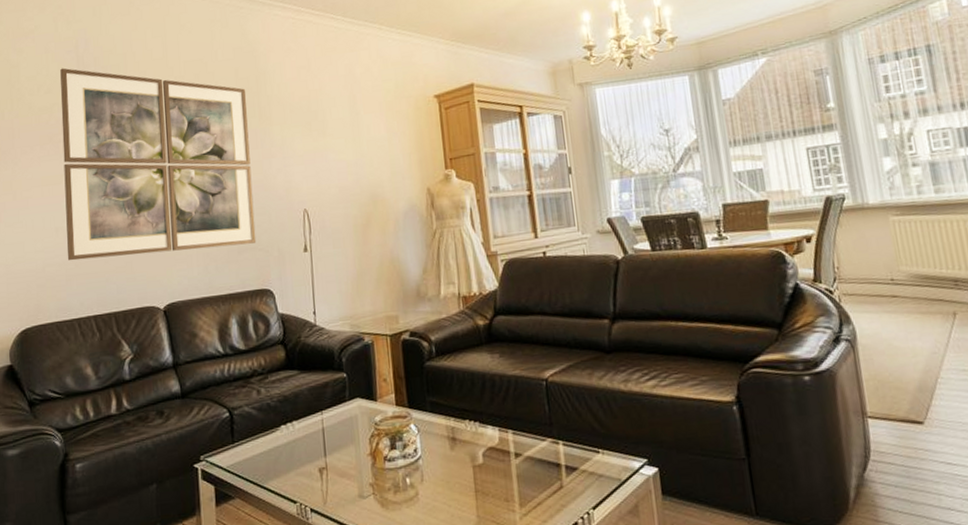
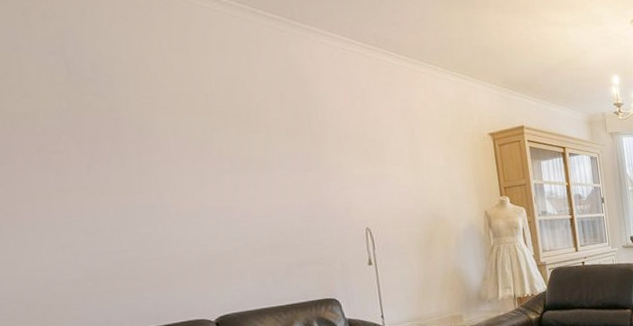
wall art: present [60,67,257,261] -> none [41,70,318,279]

